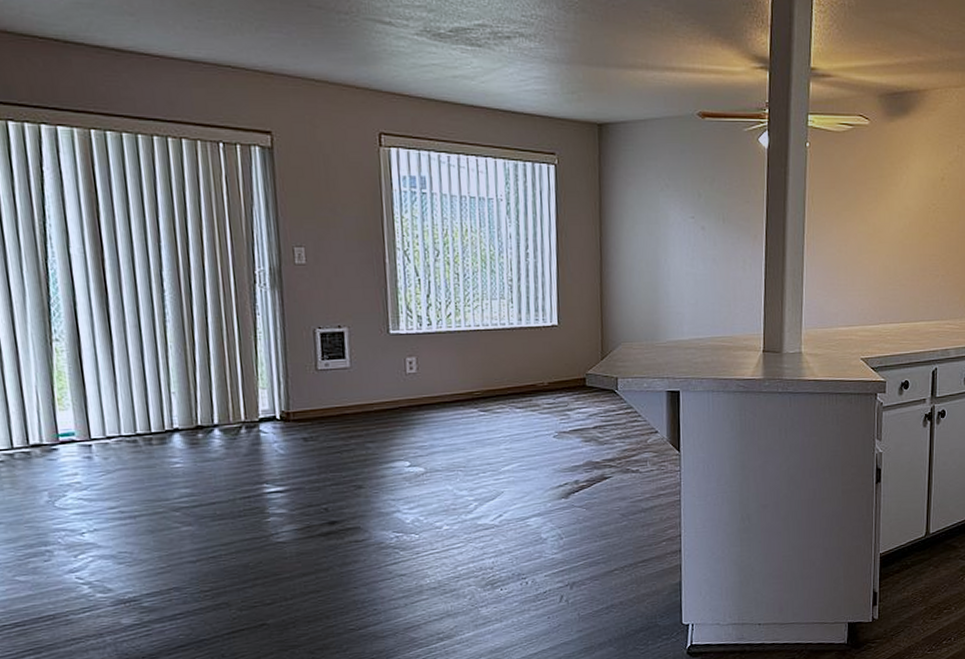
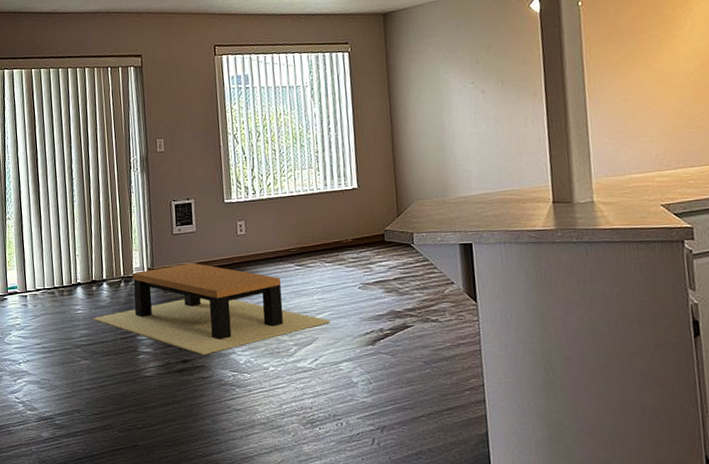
coffee table: none [198,405,520,515] -> present [93,262,331,355]

